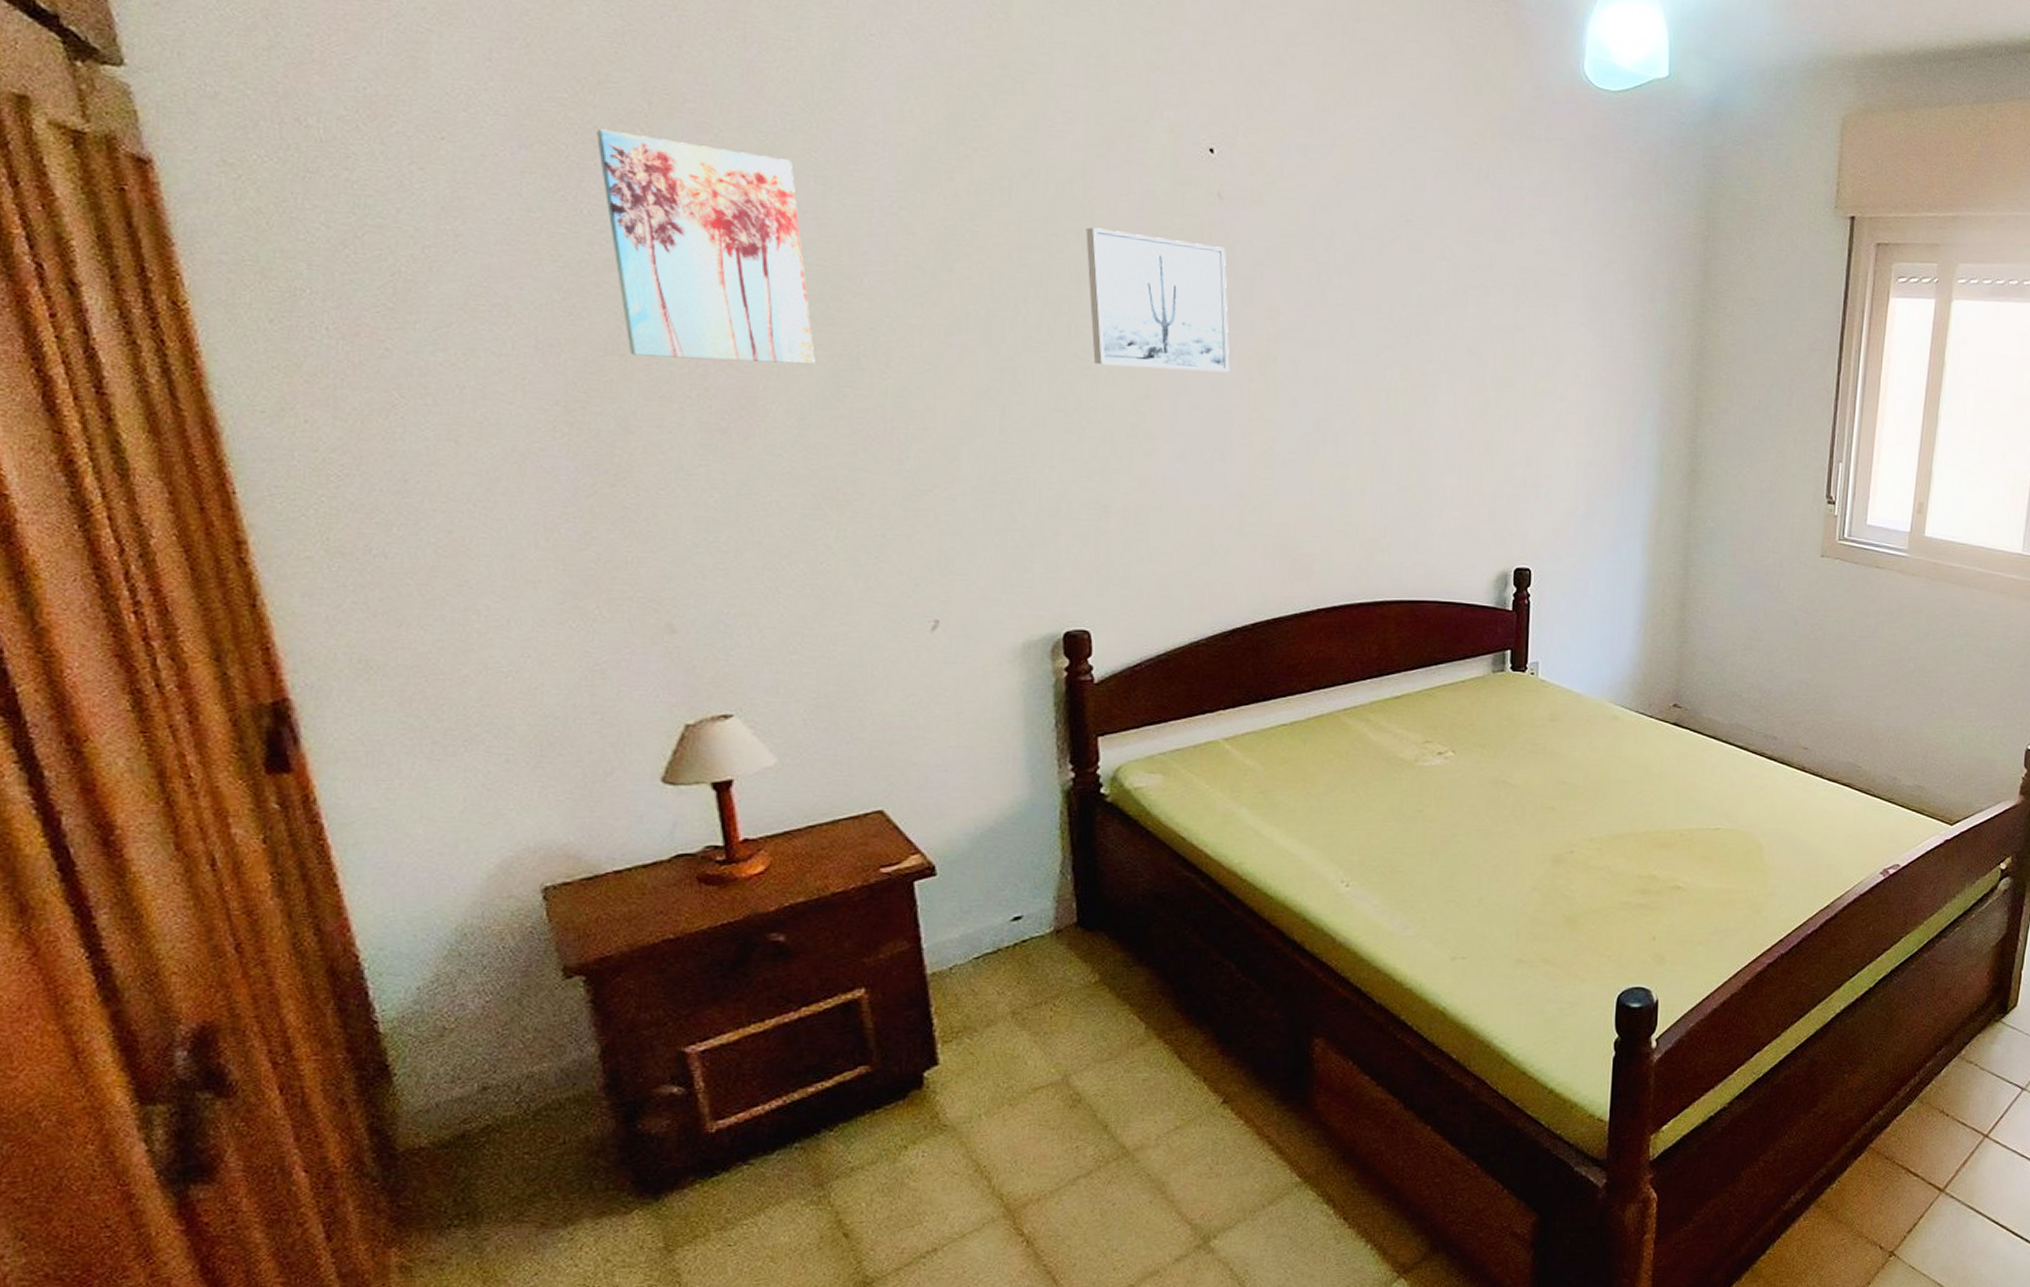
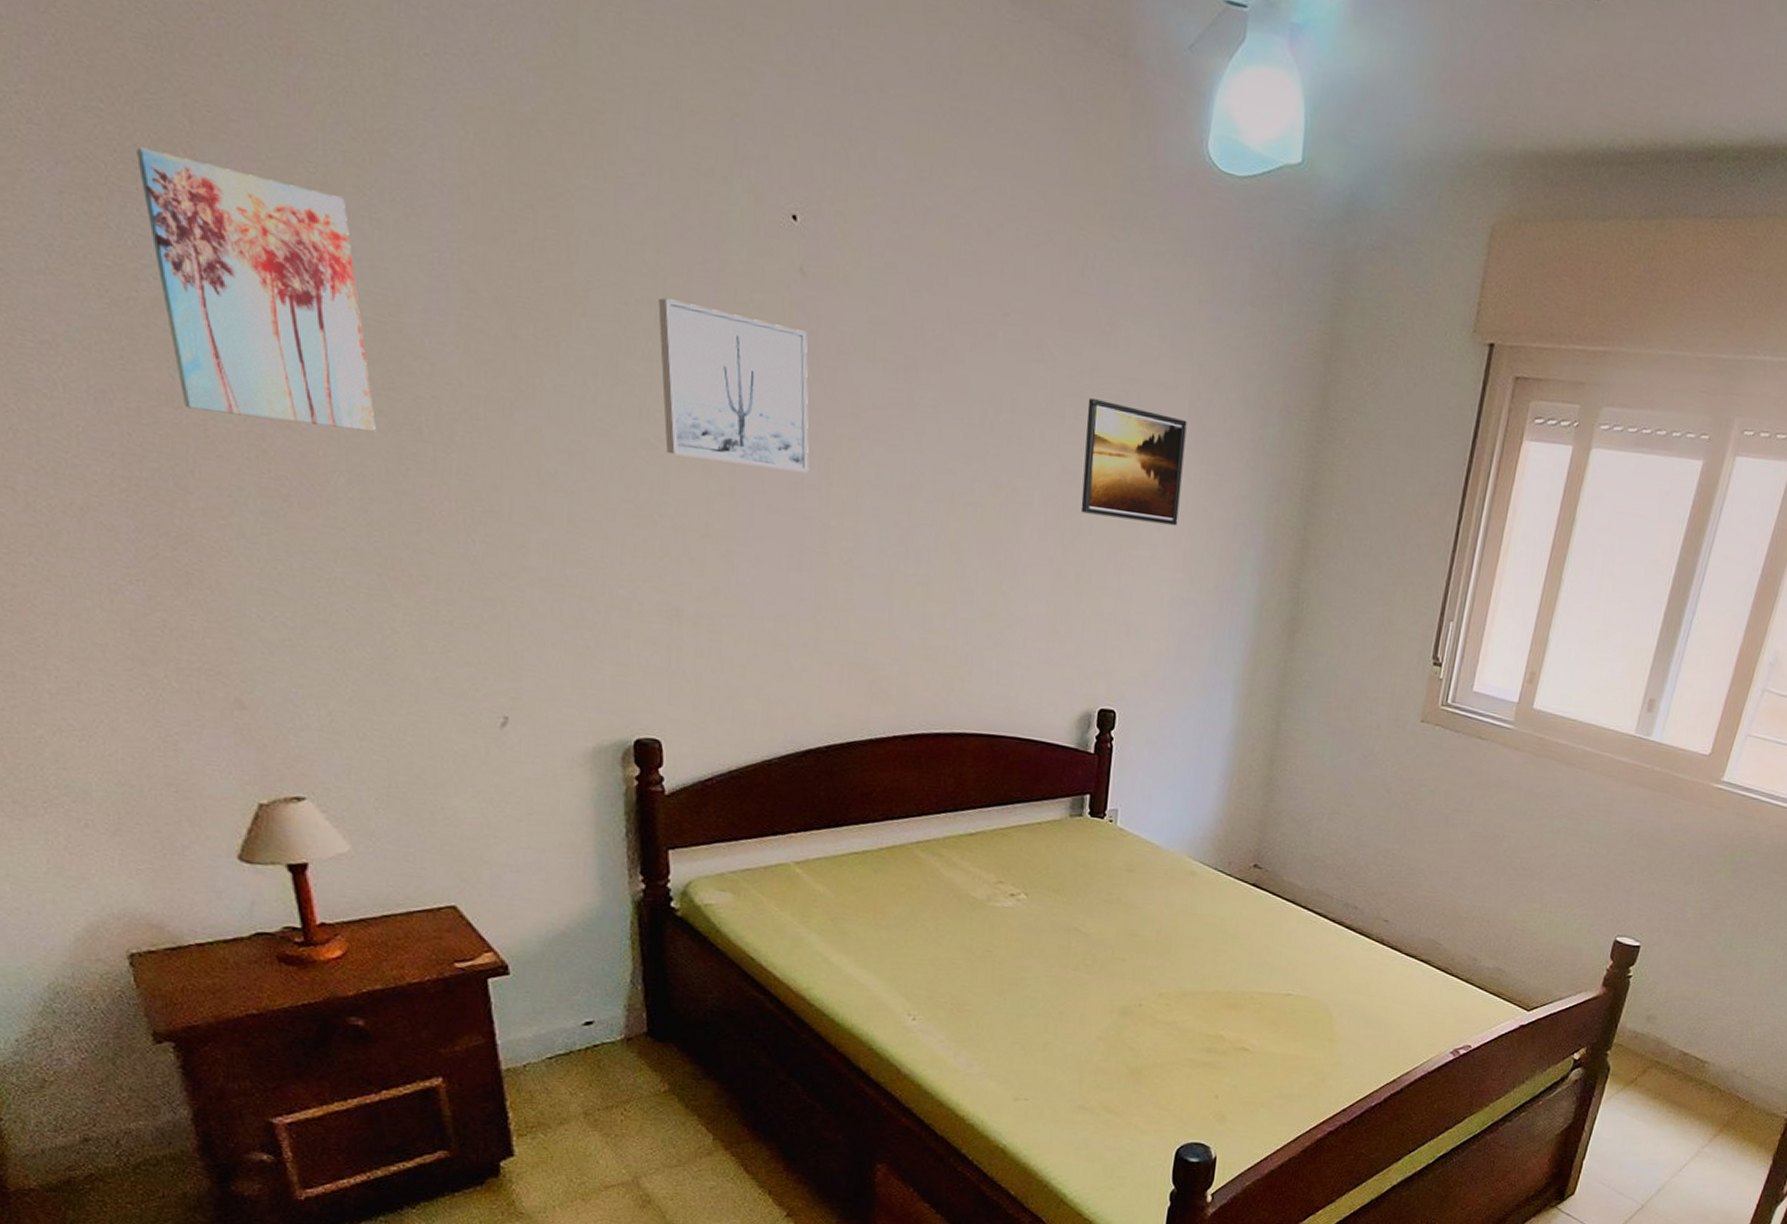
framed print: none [1487,288,1581,396] -> present [1080,398,1187,526]

